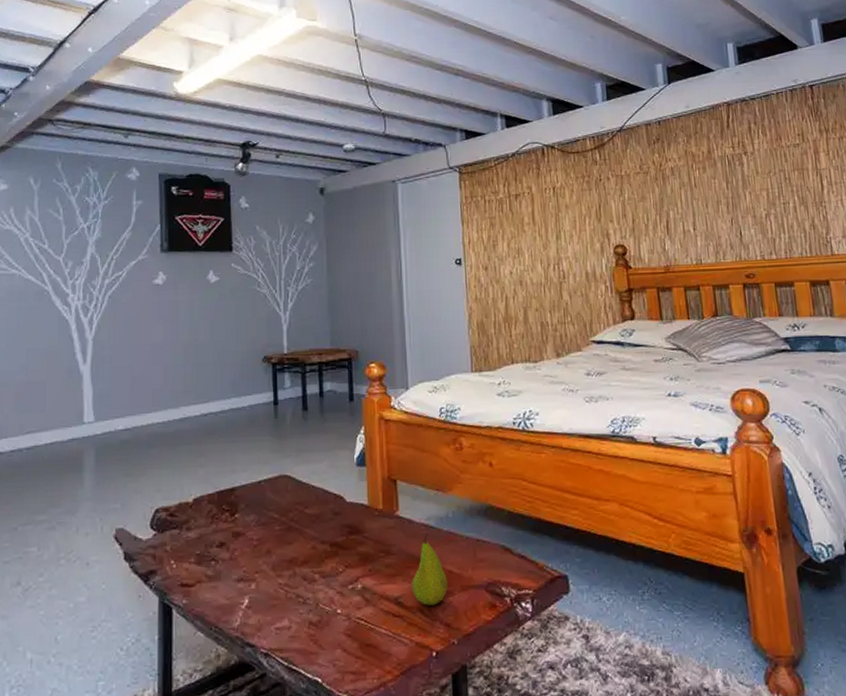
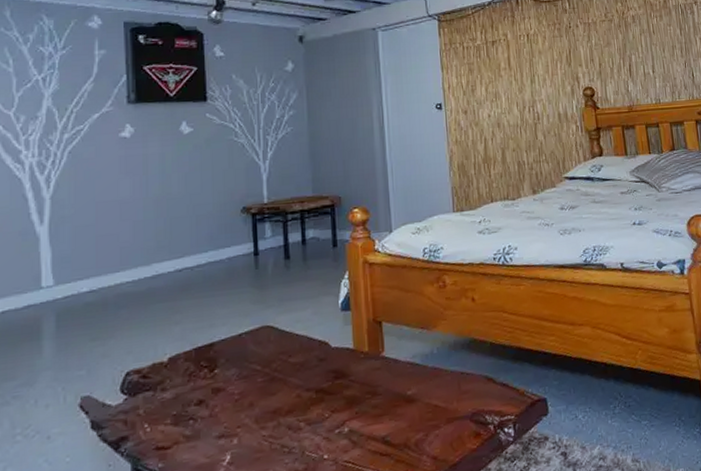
fruit: present [412,532,448,606] -> none [398,370,434,442]

